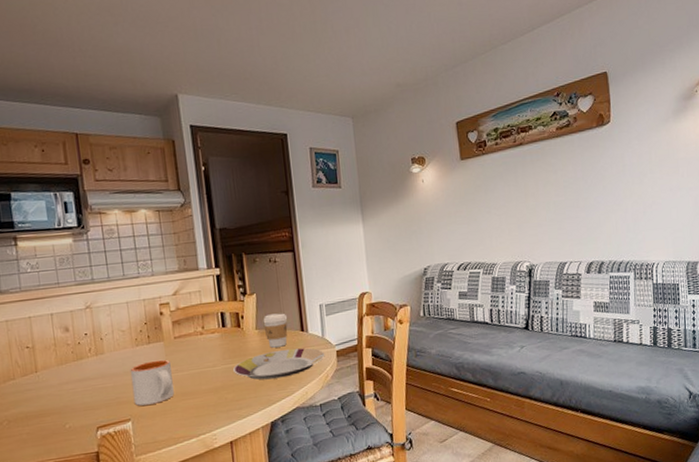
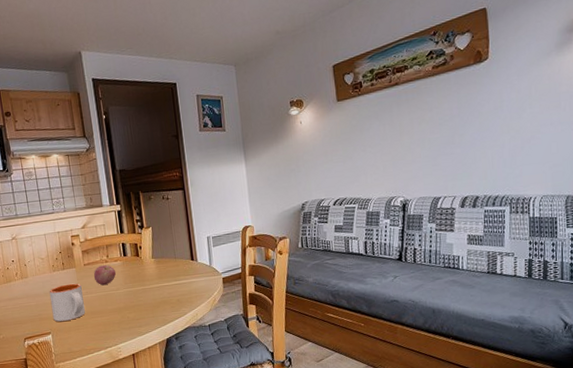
apple: none [185,337,212,362] -> present [93,265,116,286]
plate: present [232,348,325,380] -> none [133,275,213,303]
coffee cup: present [263,313,288,348] -> none [158,244,180,275]

